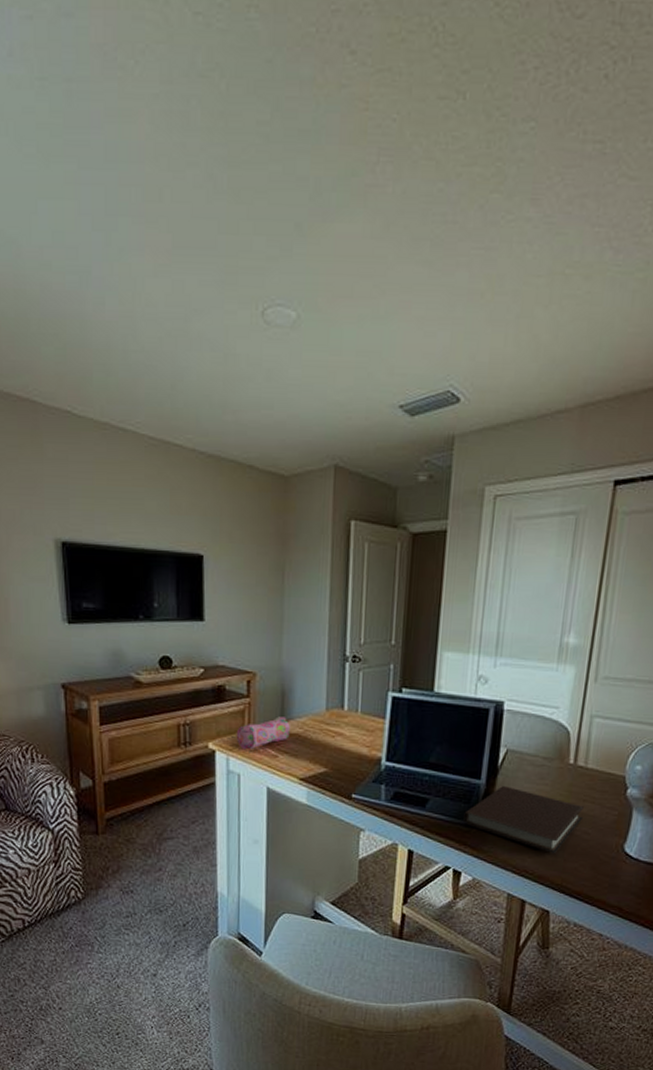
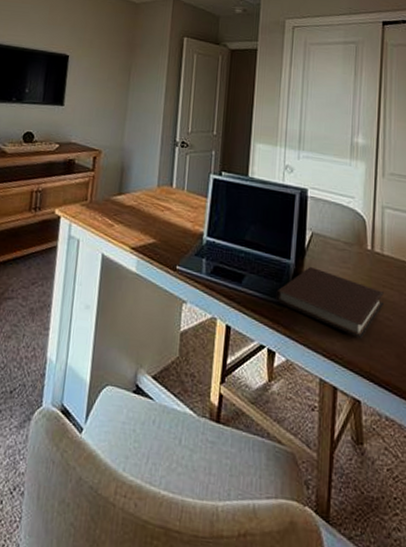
pencil case: present [236,716,290,750] -> none [79,189,126,219]

